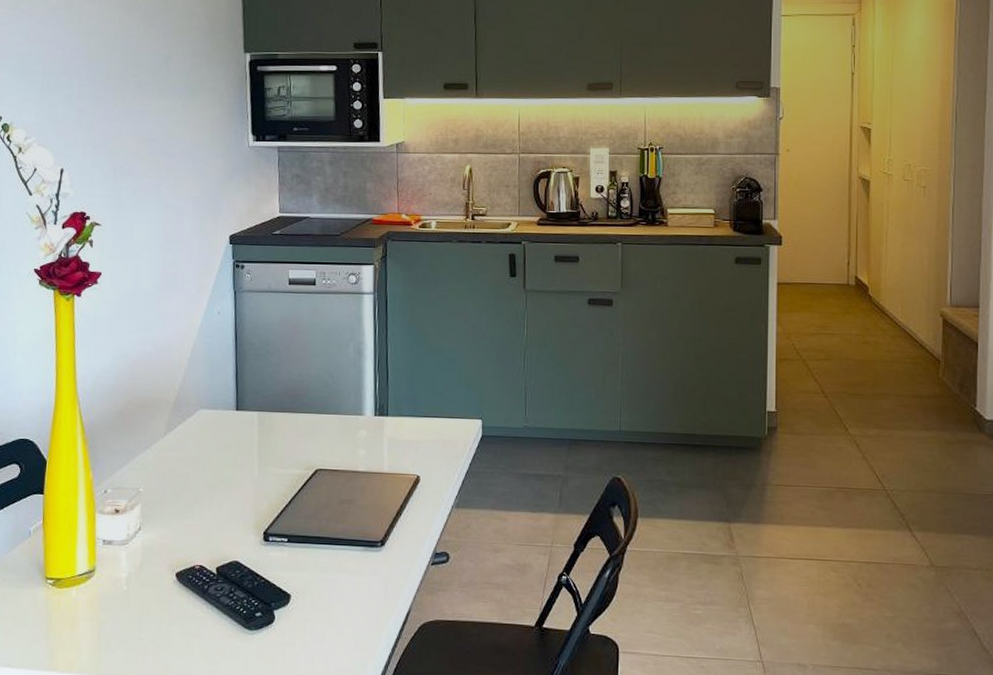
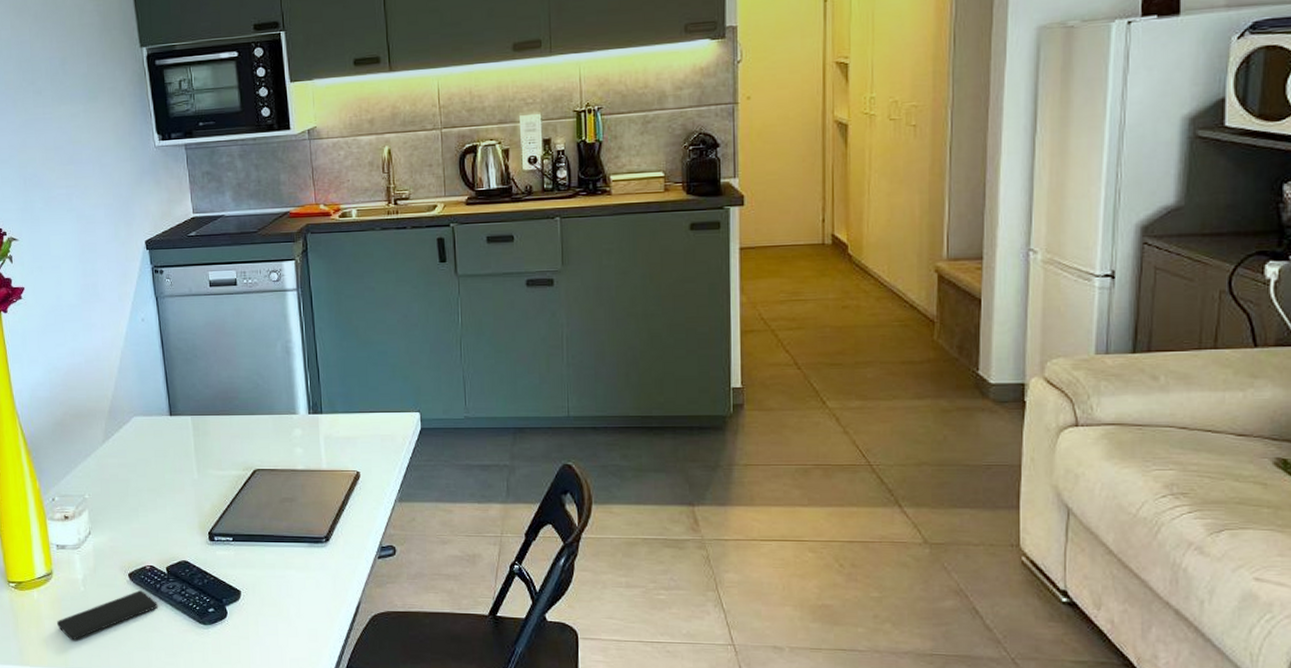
smartphone: none [93,591,203,644] -> present [57,590,158,640]

